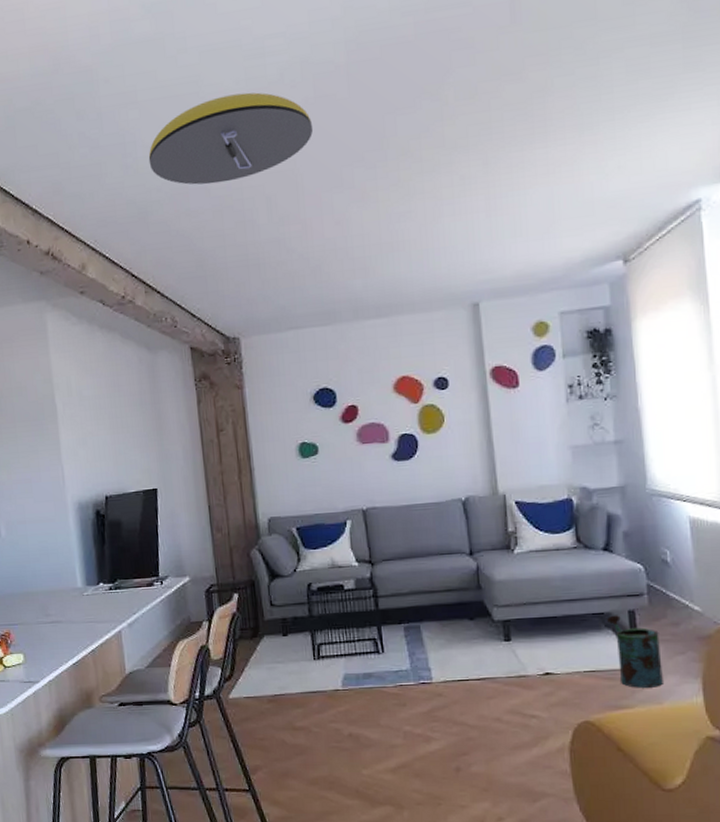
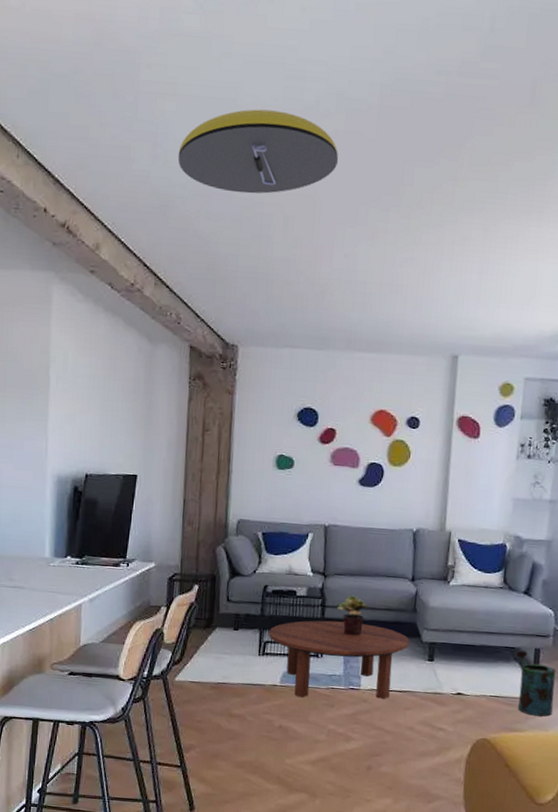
coffee table: none [321,609,480,700] -> present [269,620,410,699]
potted plant: none [390,580,425,625] -> present [336,595,367,636]

